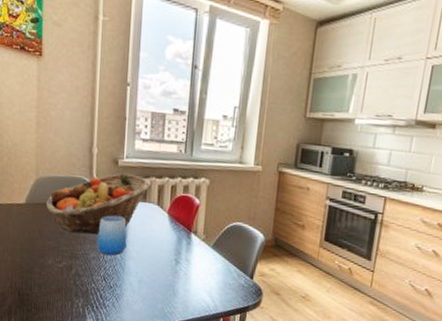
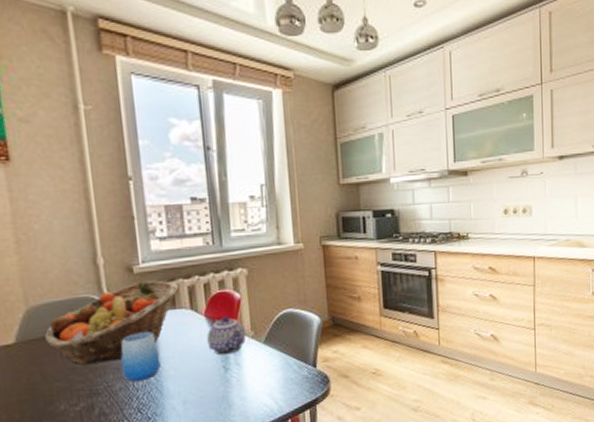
teapot: none [166,217,199,251] -> present [207,316,247,356]

